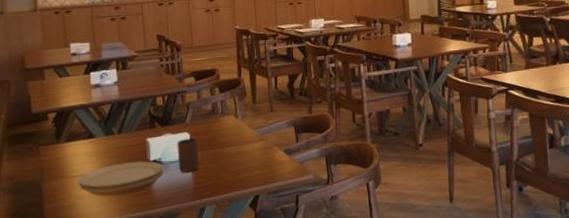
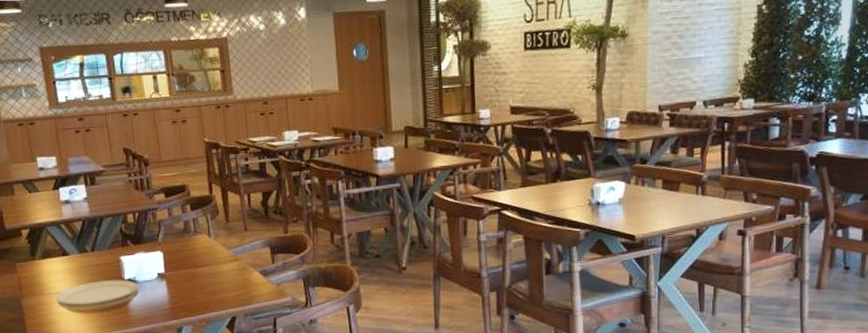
cup: present [177,138,199,173] -> none [150,257,174,292]

